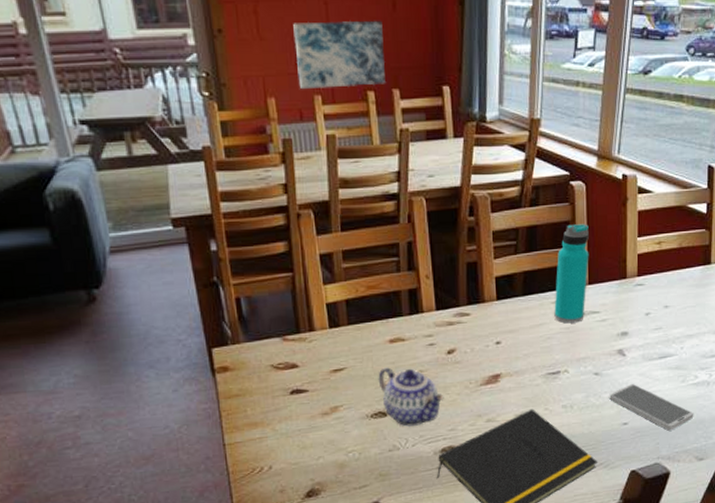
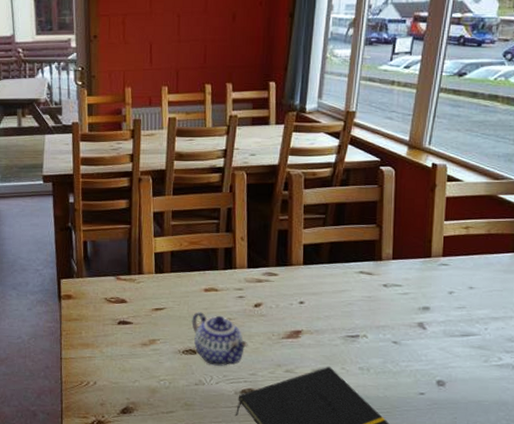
wall art: present [293,20,386,90] -> none [151,29,223,82]
water bottle: present [554,224,589,324] -> none [357,204,396,293]
smartphone: present [609,384,694,431] -> none [407,357,496,408]

